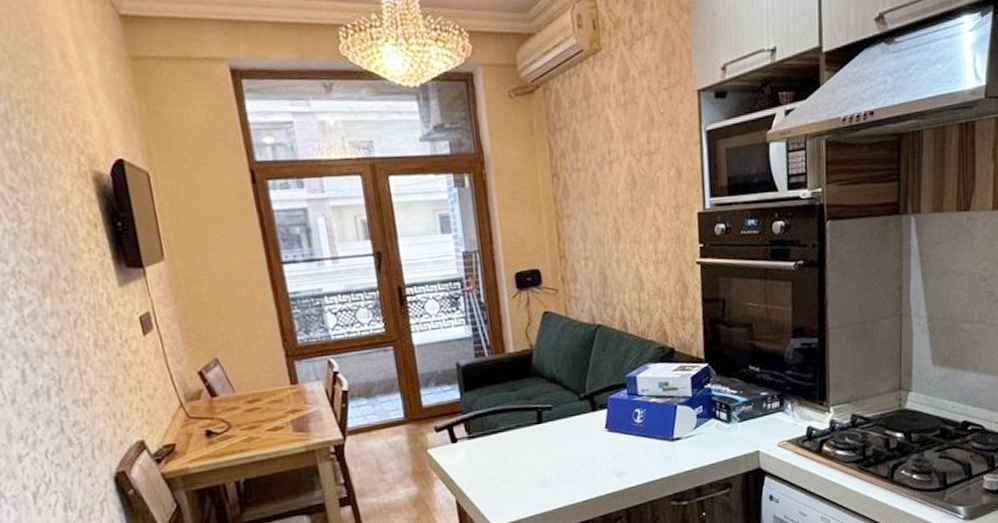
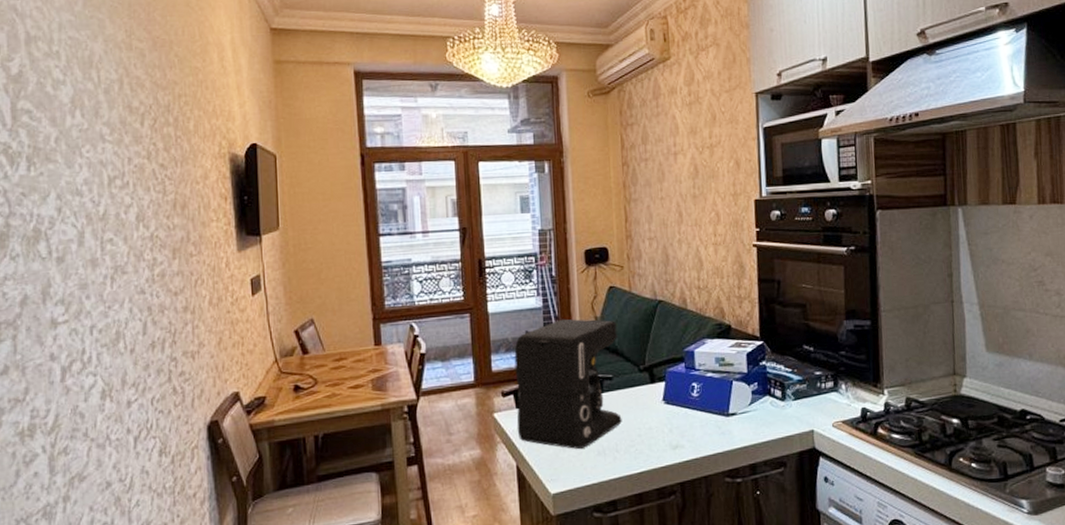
coffee maker: none [445,348,564,482] -> present [514,318,622,450]

